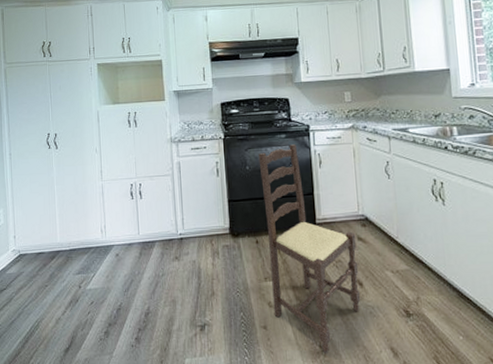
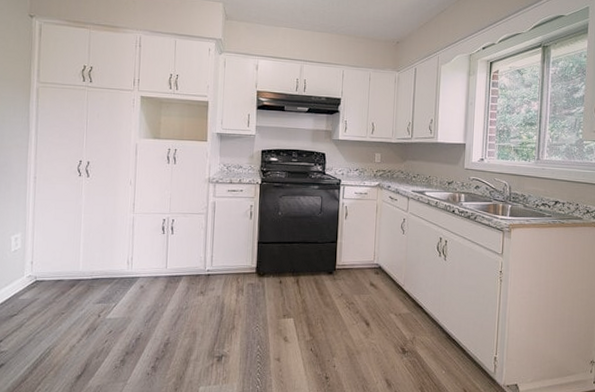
dining chair: present [258,144,361,353] -> none [288,196,369,383]

